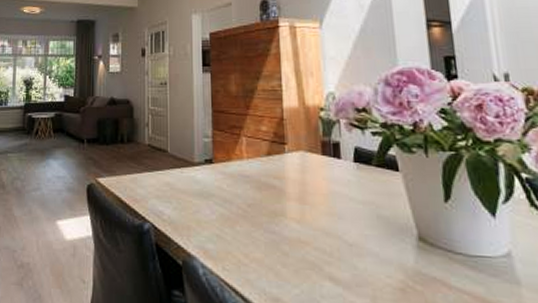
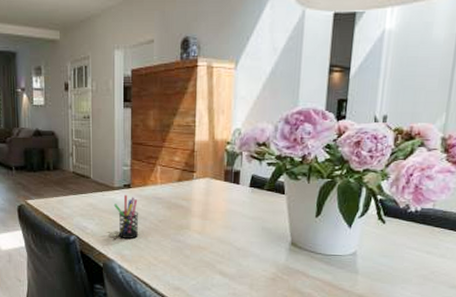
pen holder: none [194,171,225,228] -> present [113,194,139,239]

